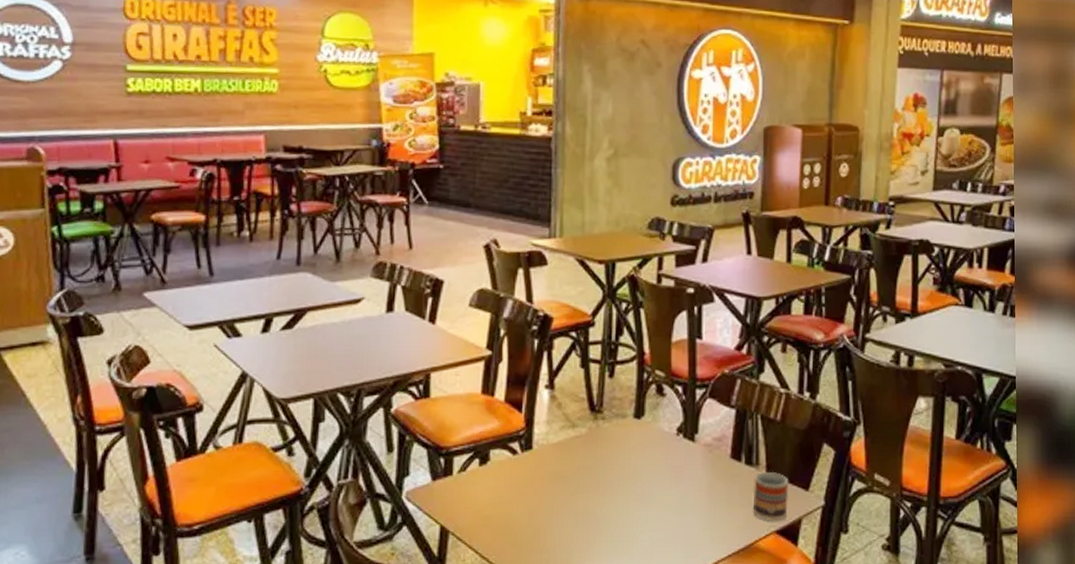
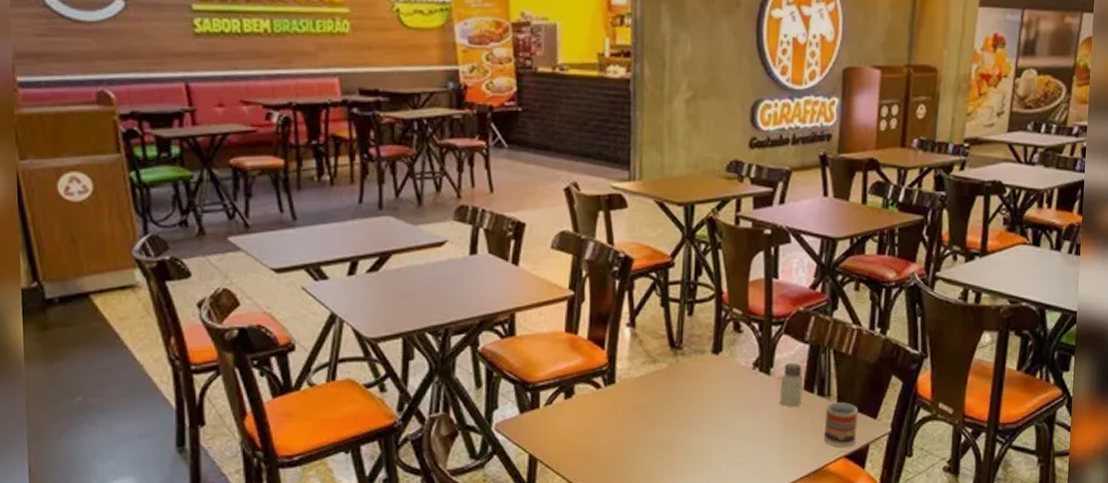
saltshaker: none [705,429,730,477] -> present [780,363,804,408]

